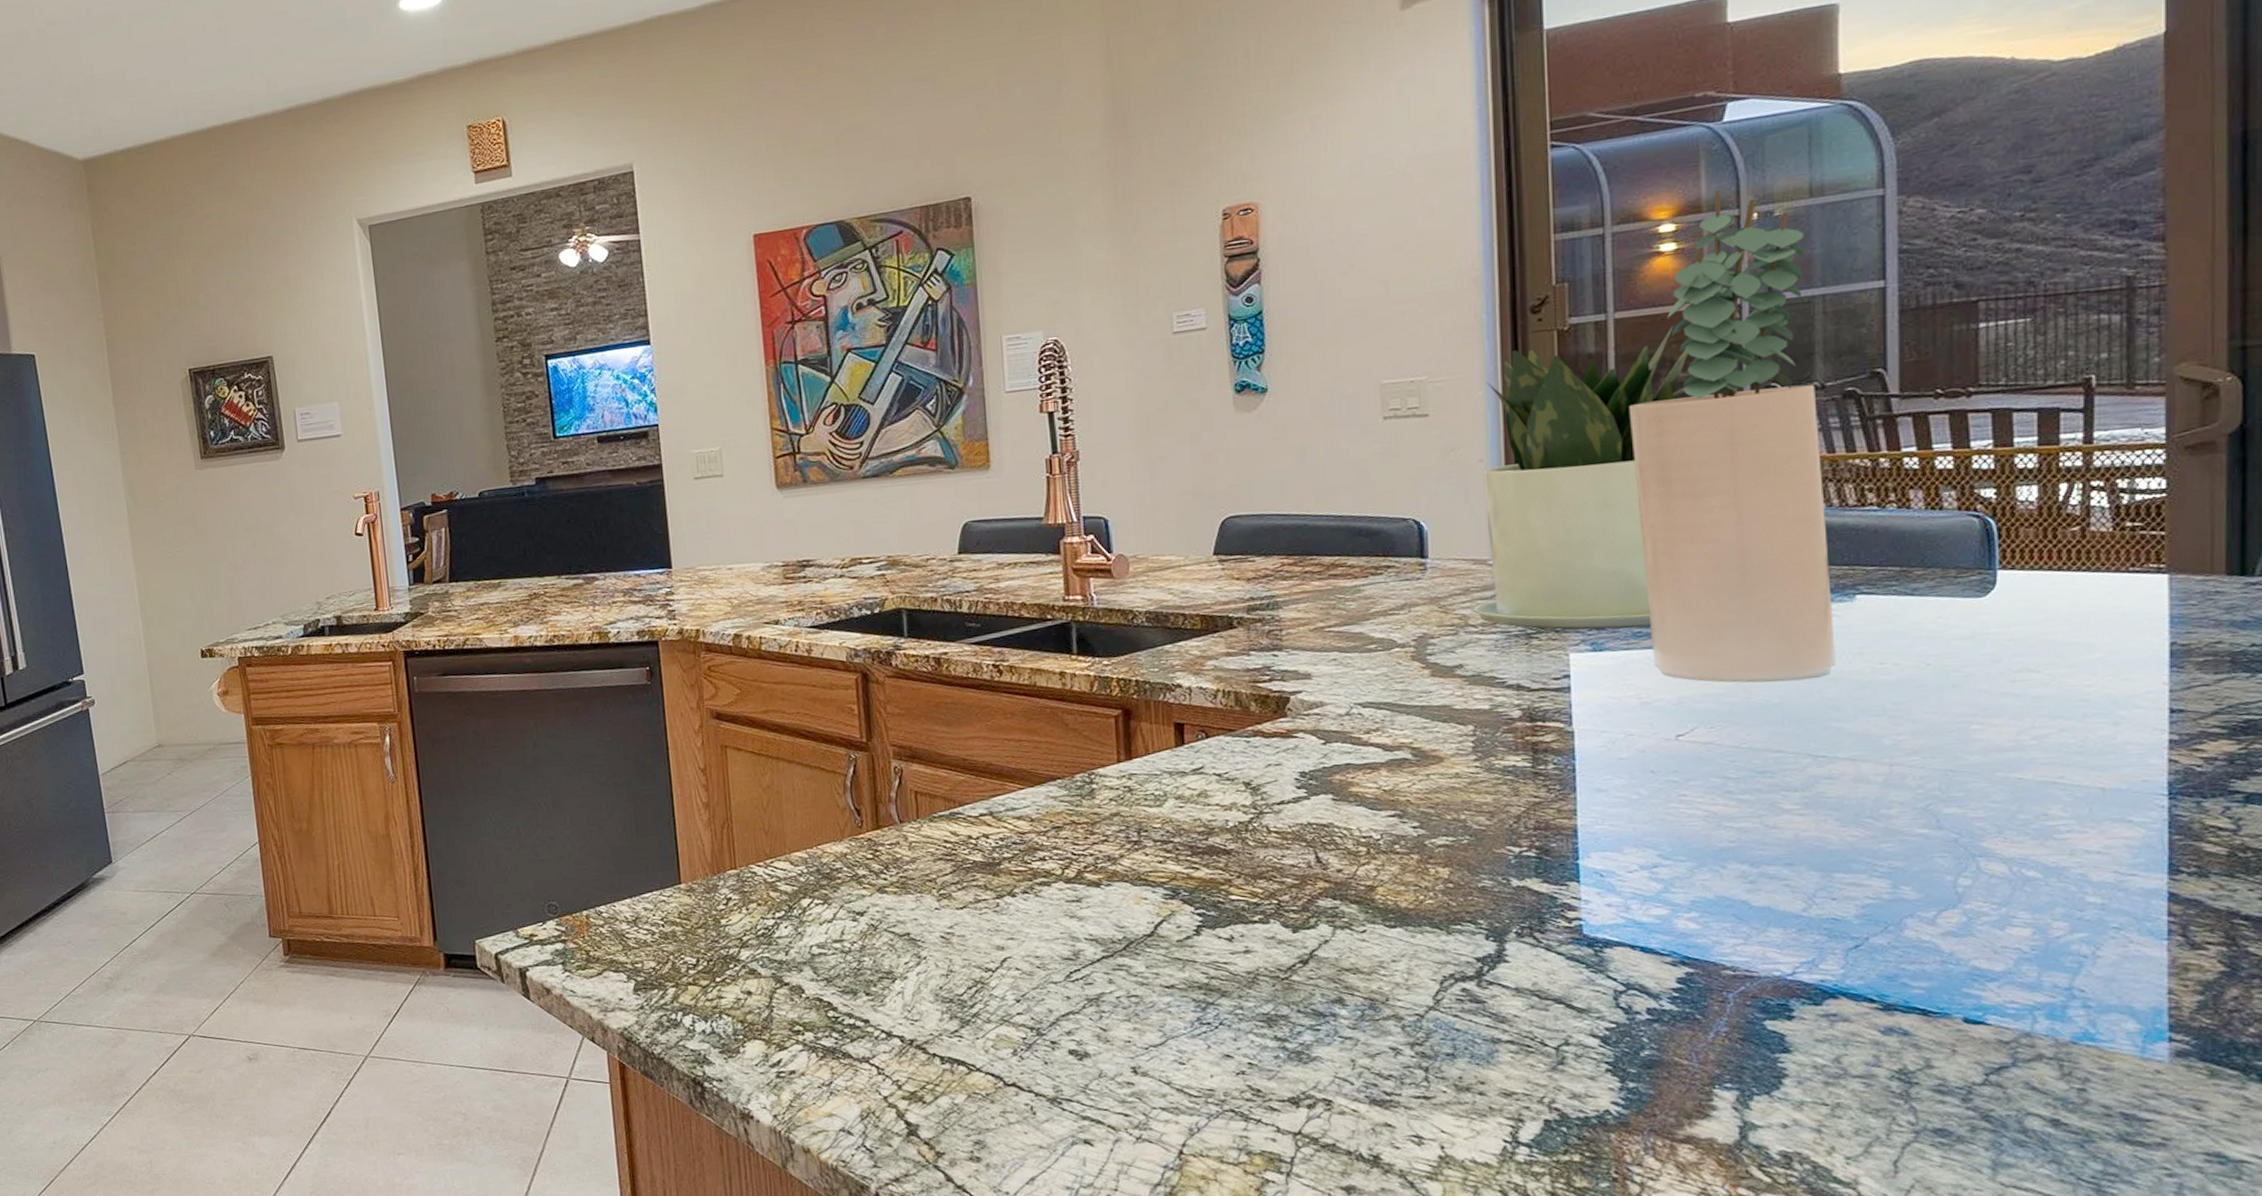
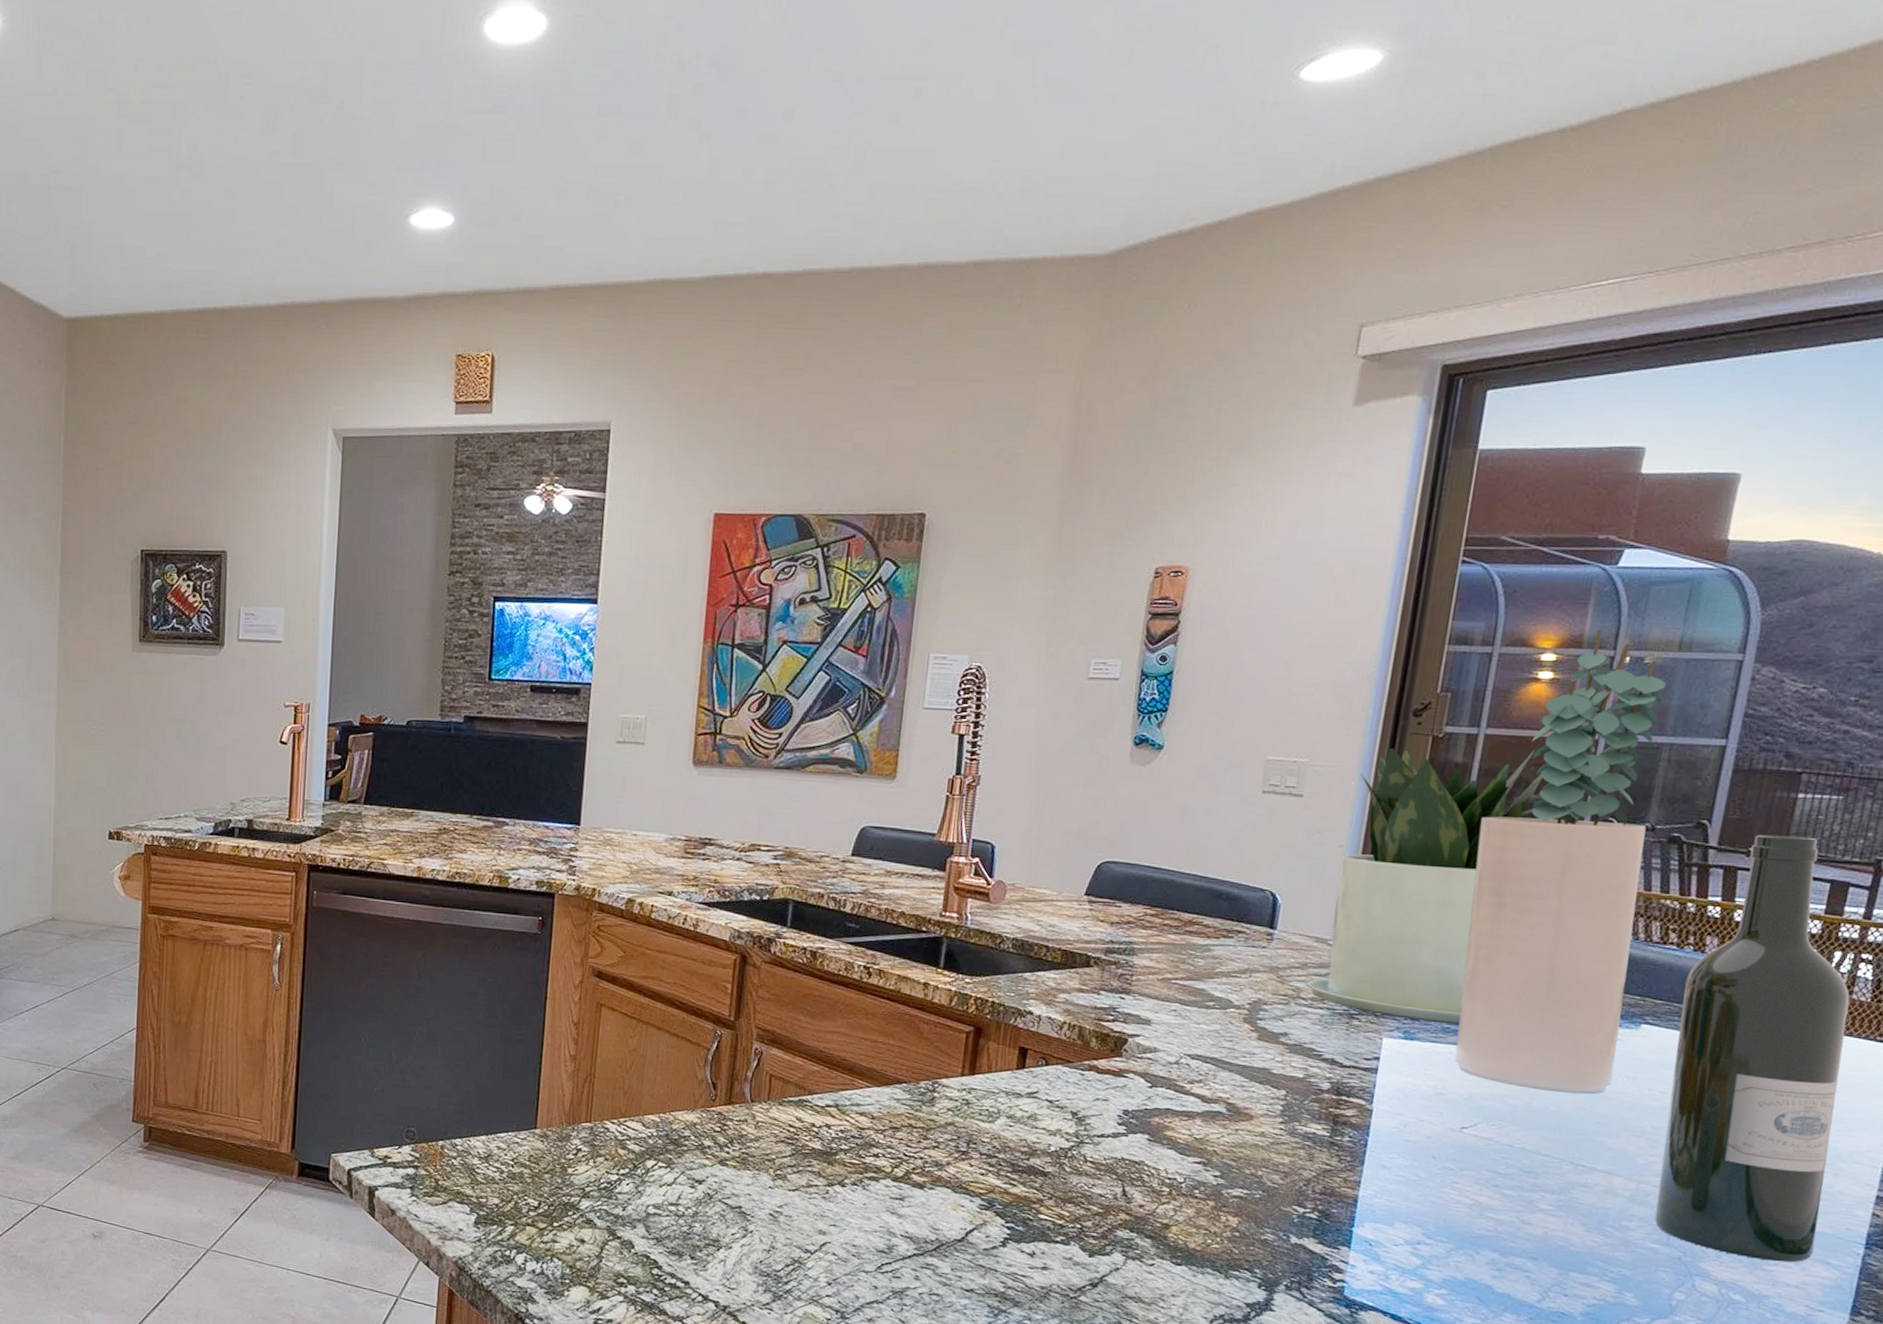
wine bottle: none [1896,367,2109,829] -> present [1654,834,1850,1263]

